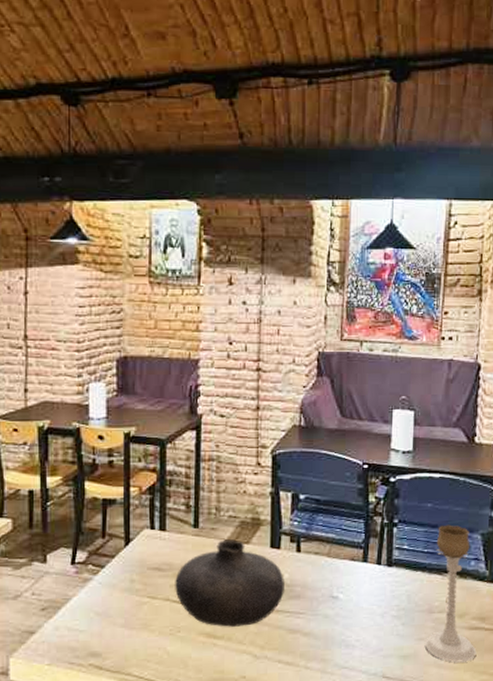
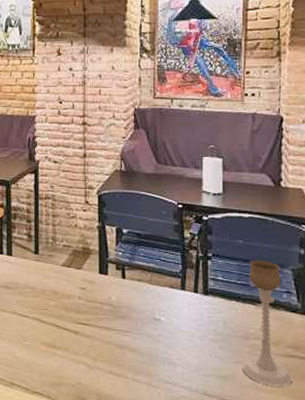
vase: present [175,539,284,627] -> none [20,265,112,340]

